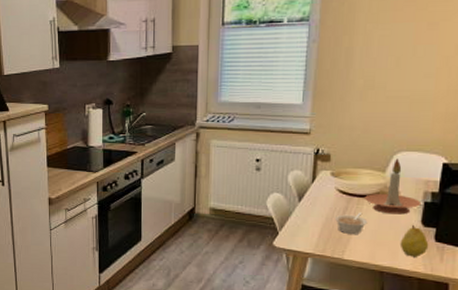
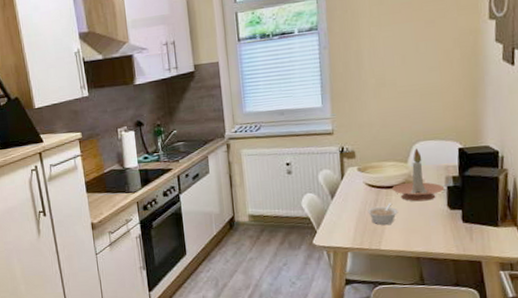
fruit: present [399,224,429,257] -> none [431,208,458,240]

